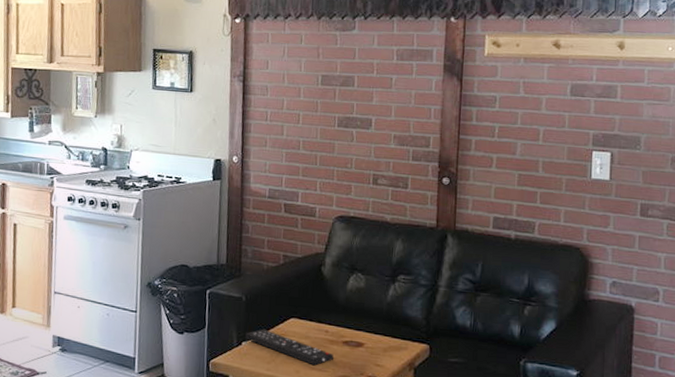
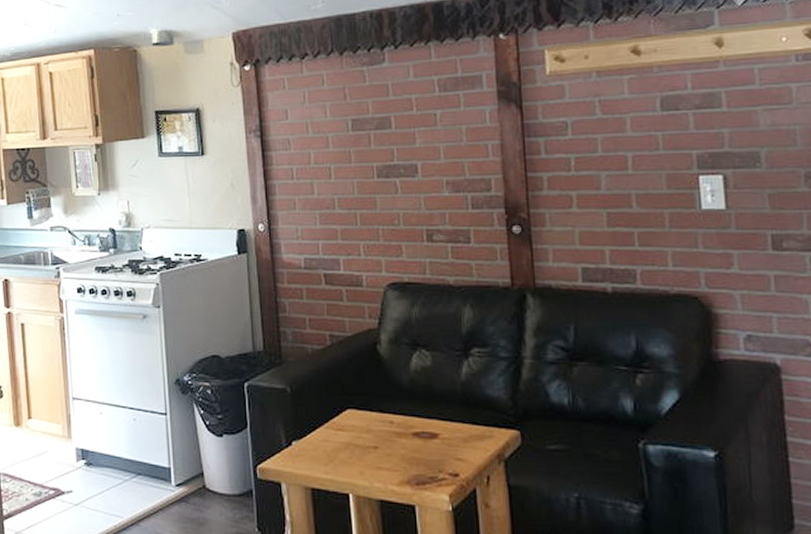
remote control: present [245,328,334,366] -> none [295,424,403,465]

